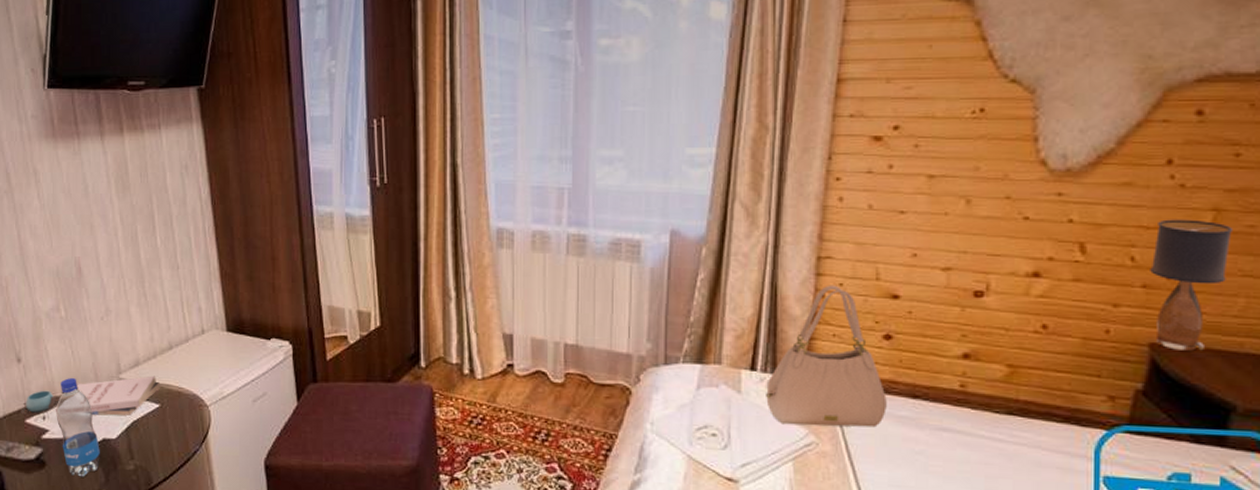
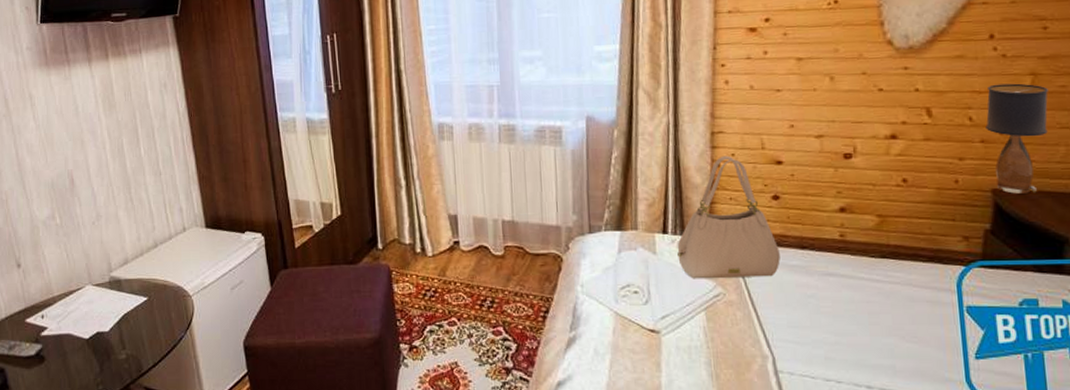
cup: present [21,390,61,415] -> none [21,291,58,315]
books: present [55,375,161,416] -> none [52,272,148,312]
bottle: present [56,378,101,477] -> none [53,279,96,369]

